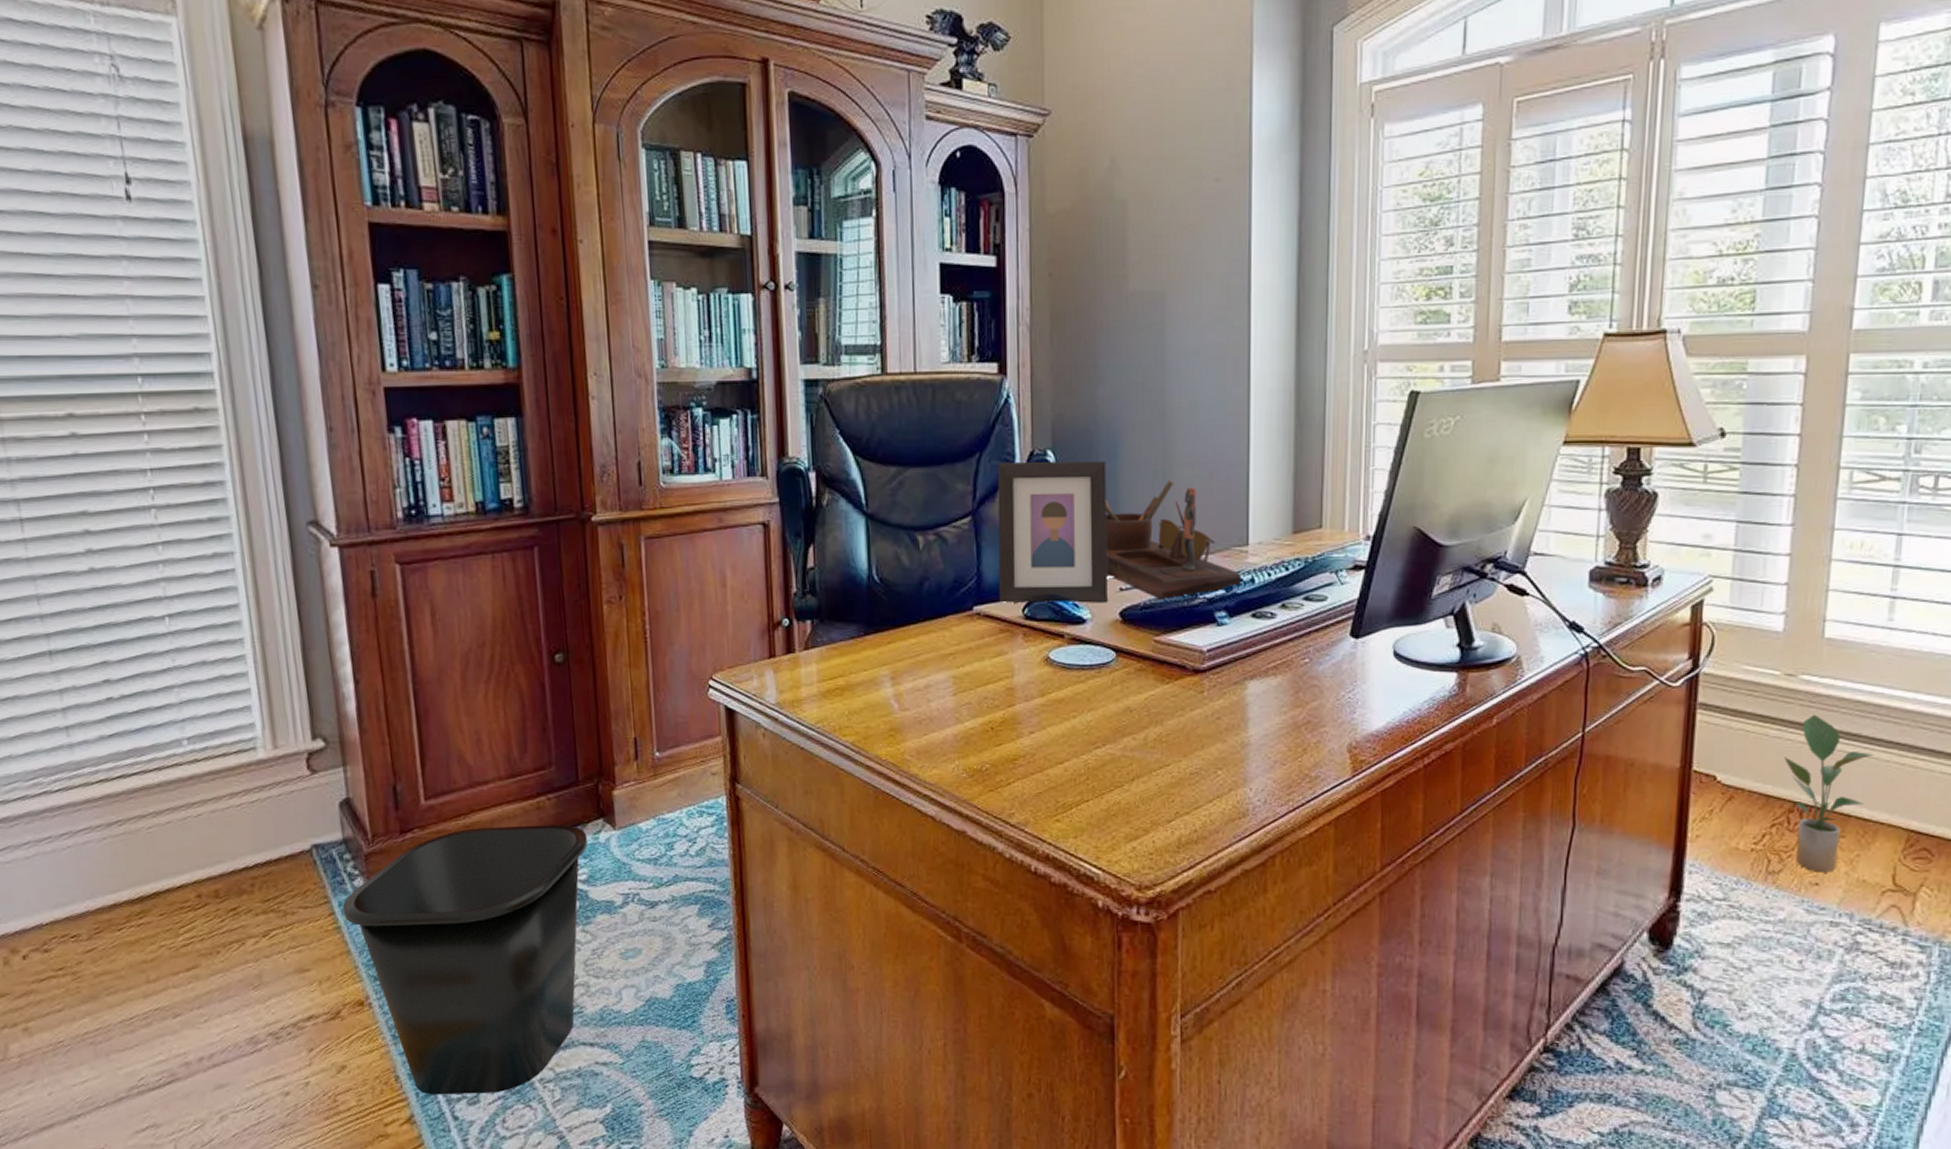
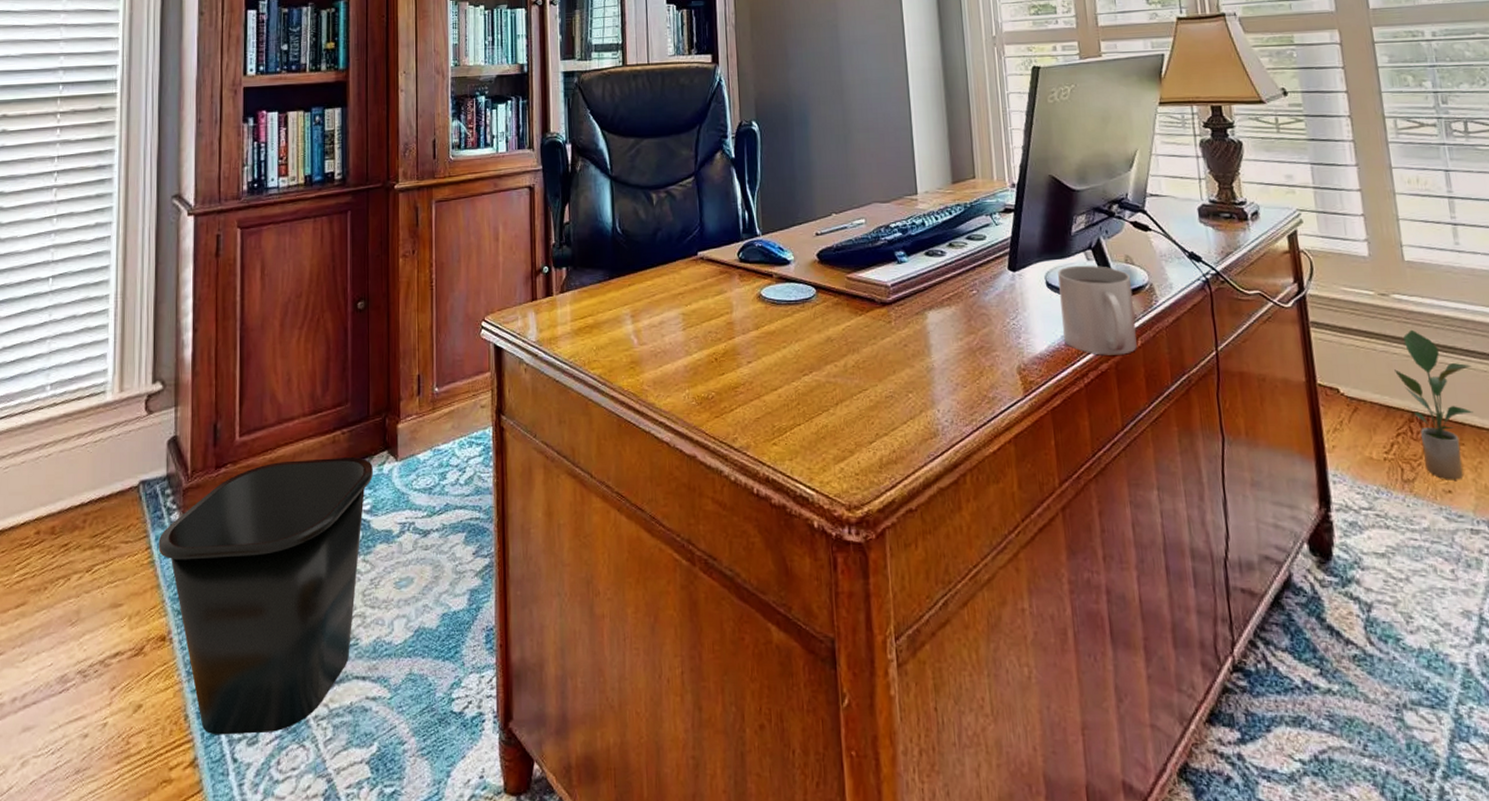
picture frame: present [997,461,1107,603] -> none [713,129,807,248]
desk organizer: present [1105,480,1241,601] -> none [800,142,914,243]
mug: none [1405,633,1496,734] -> present [1058,265,1137,355]

